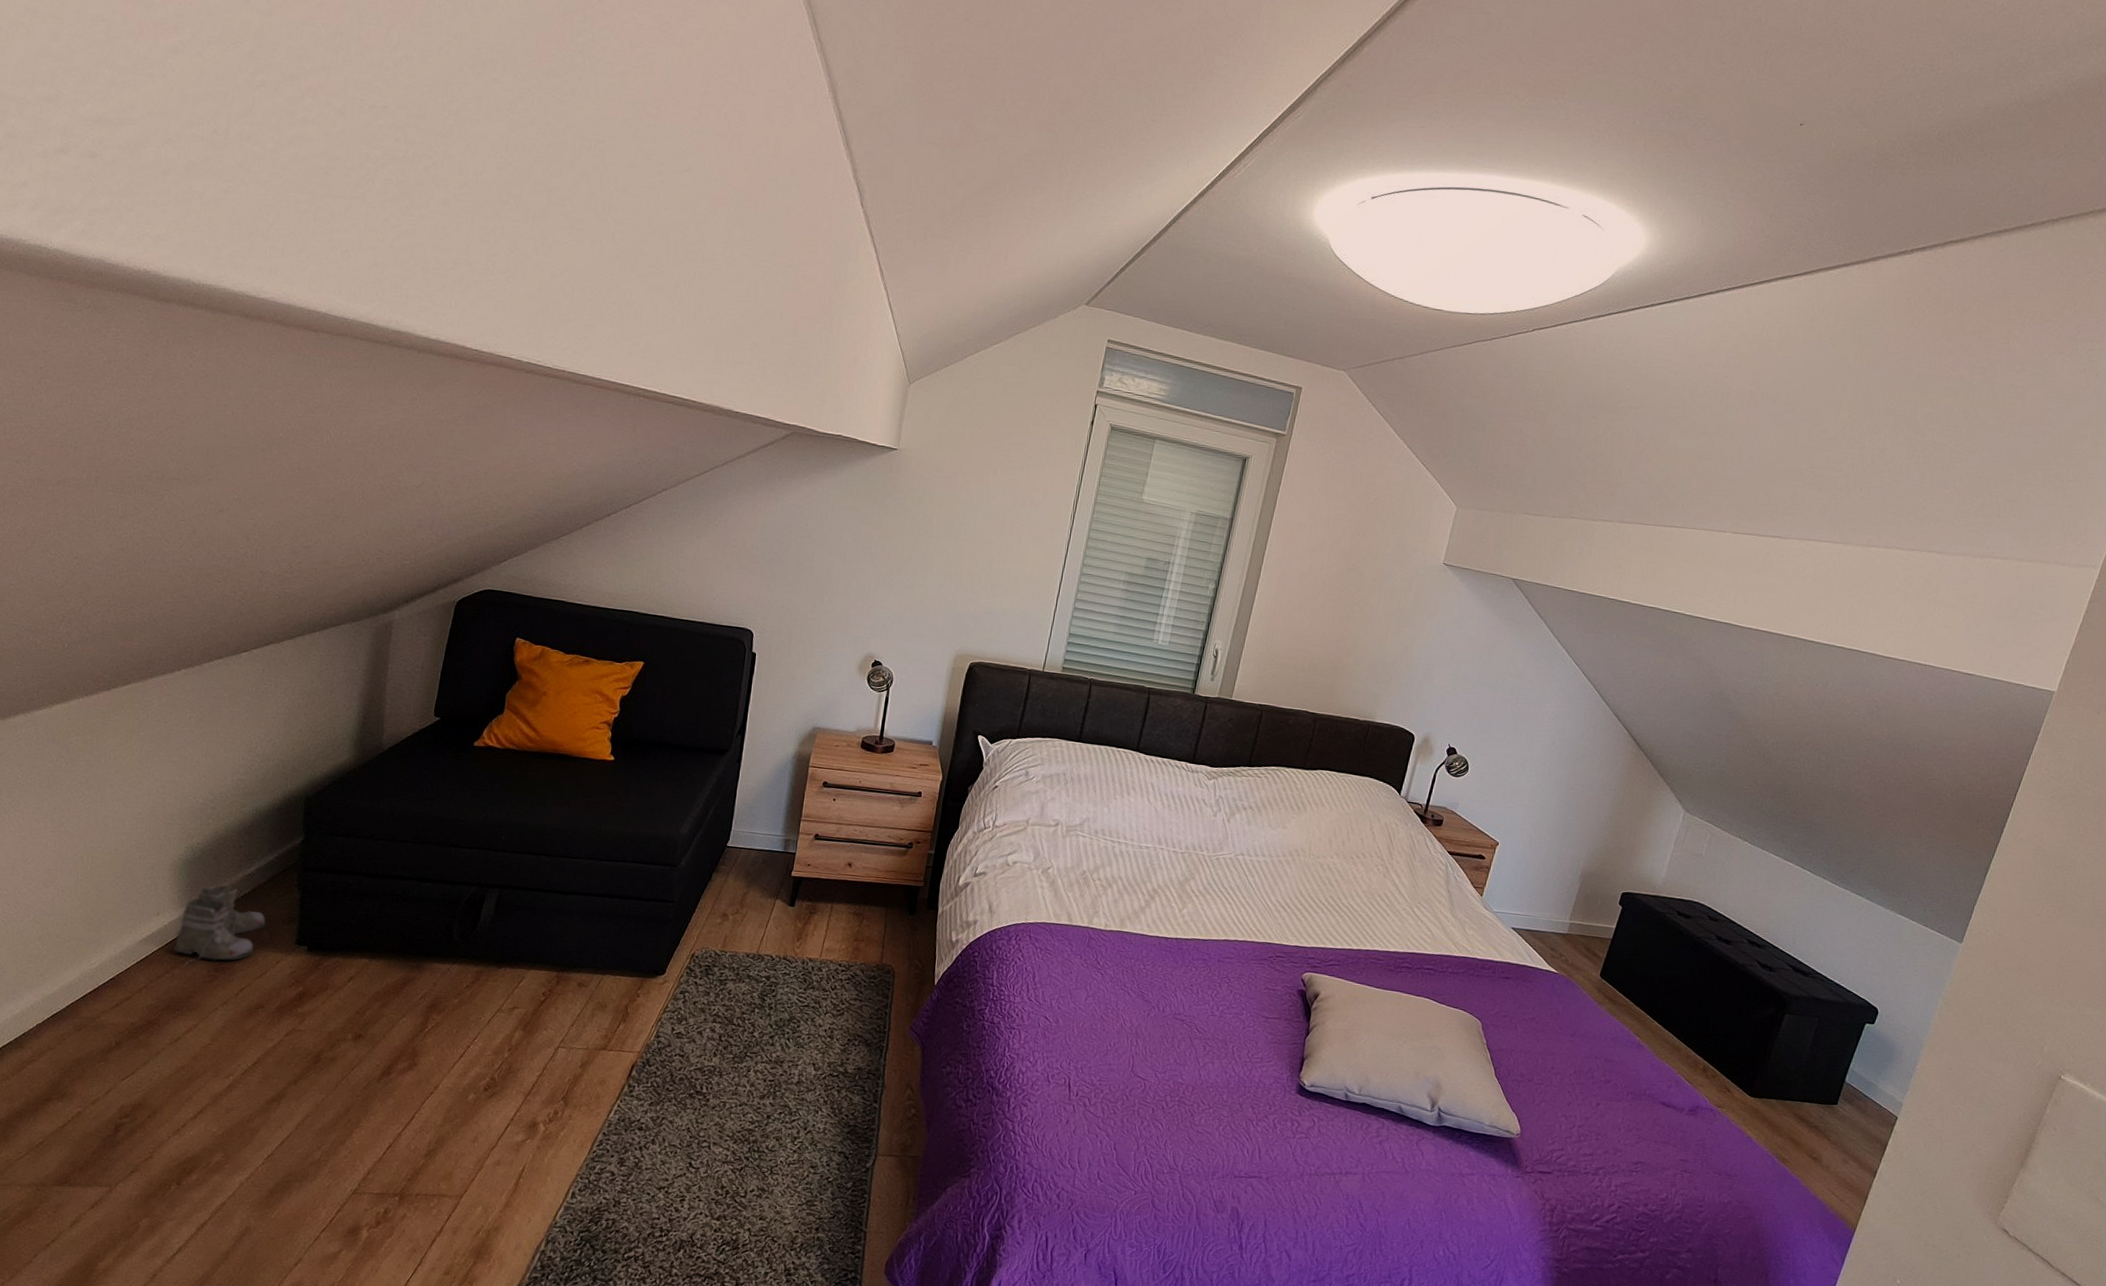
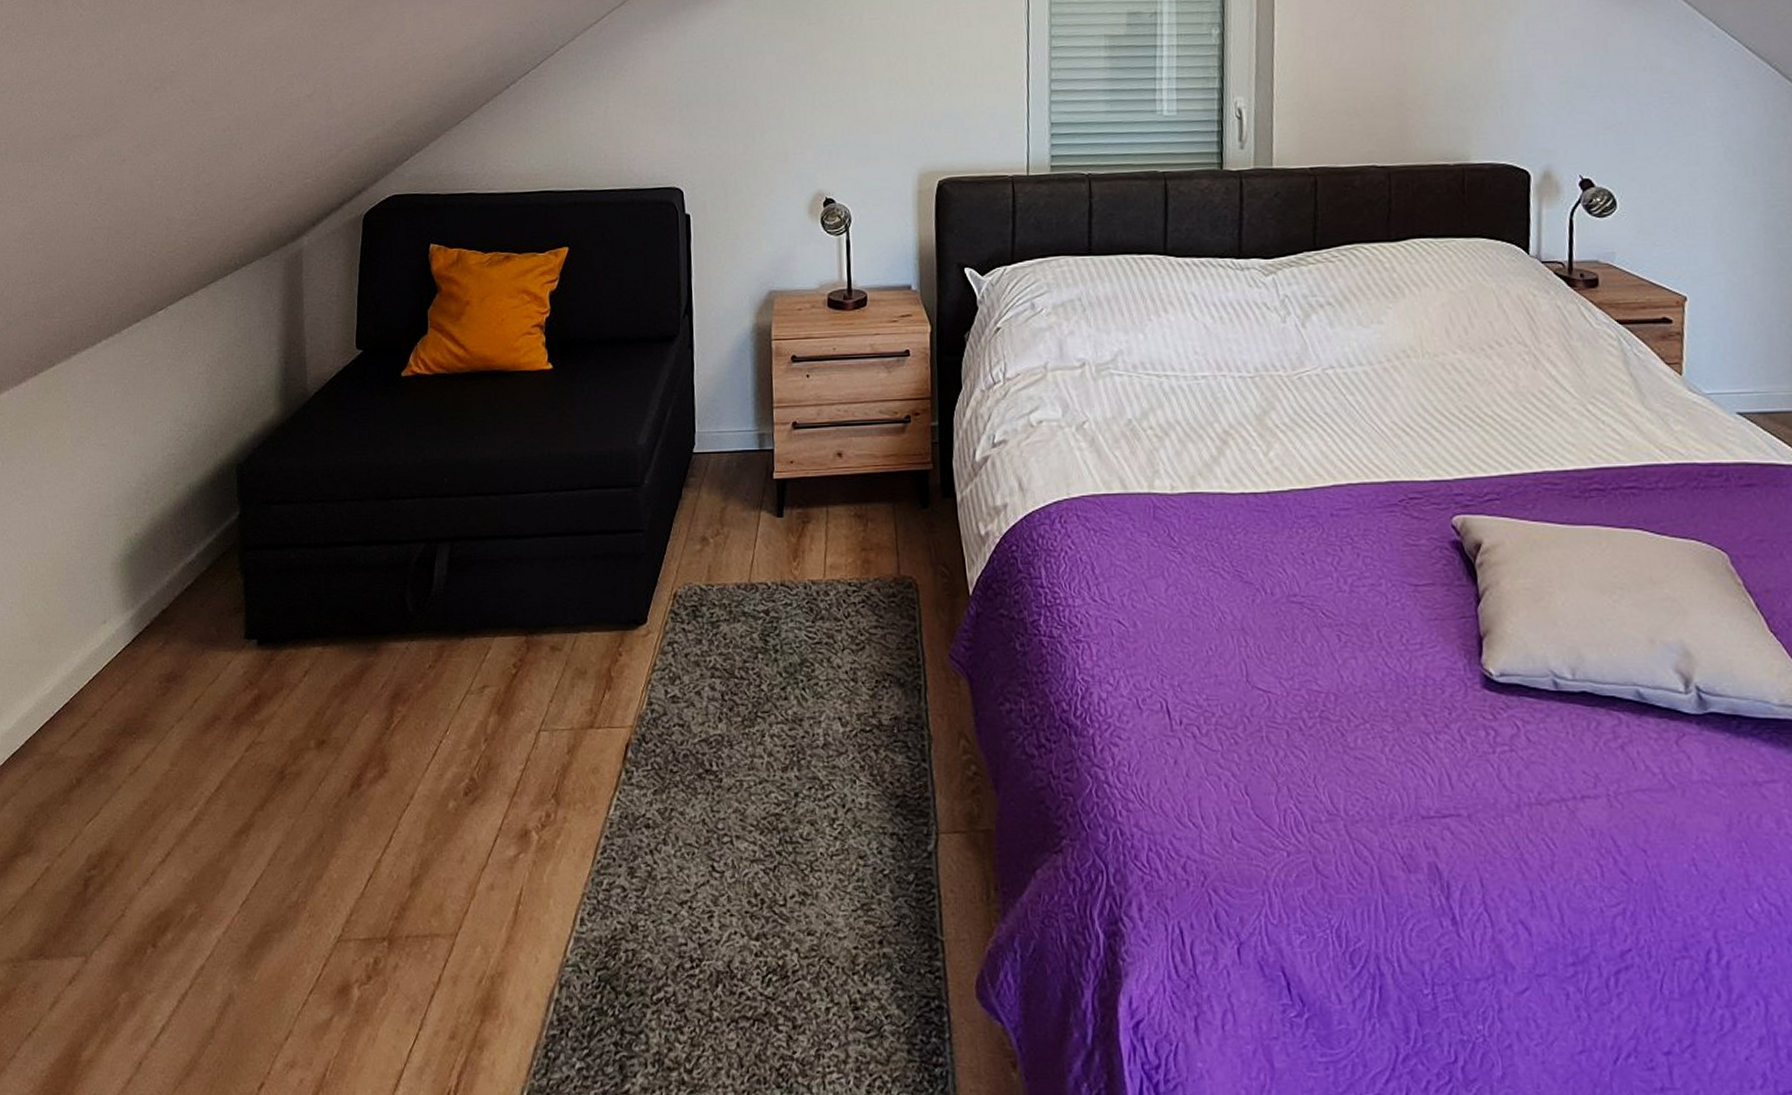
boots: present [173,884,267,966] -> none [123,577,213,680]

